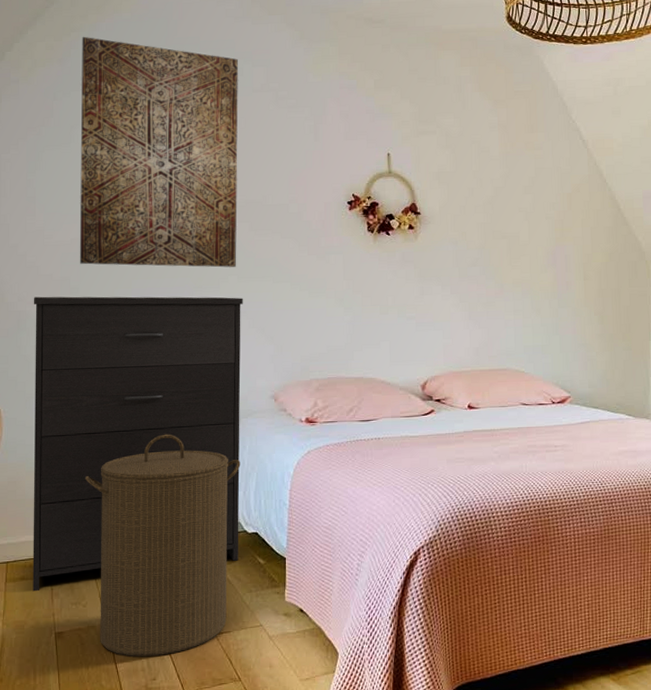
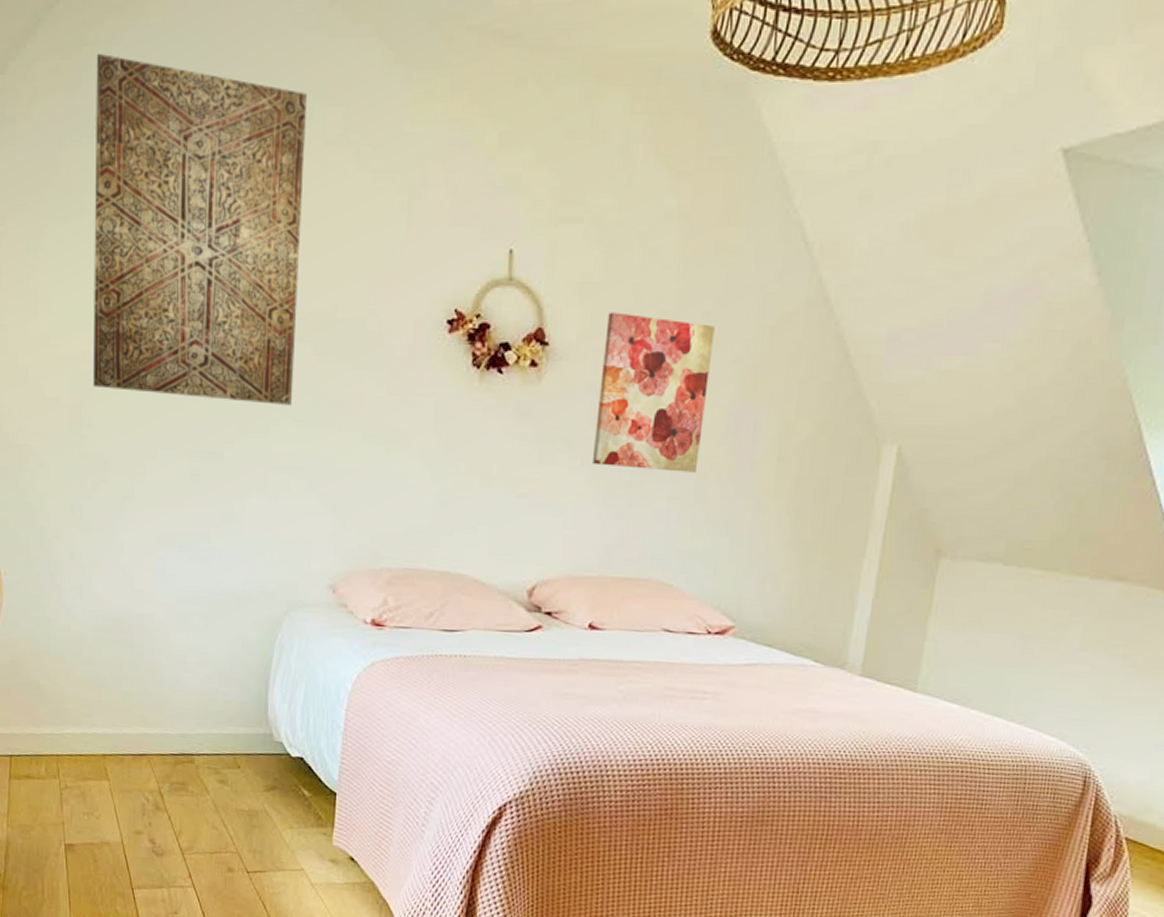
dresser: present [32,296,243,592] -> none [37,427,299,794]
laundry hamper: present [85,434,241,657] -> none [99,621,286,888]
wall art: none [458,190,532,293] -> present [591,312,715,473]

